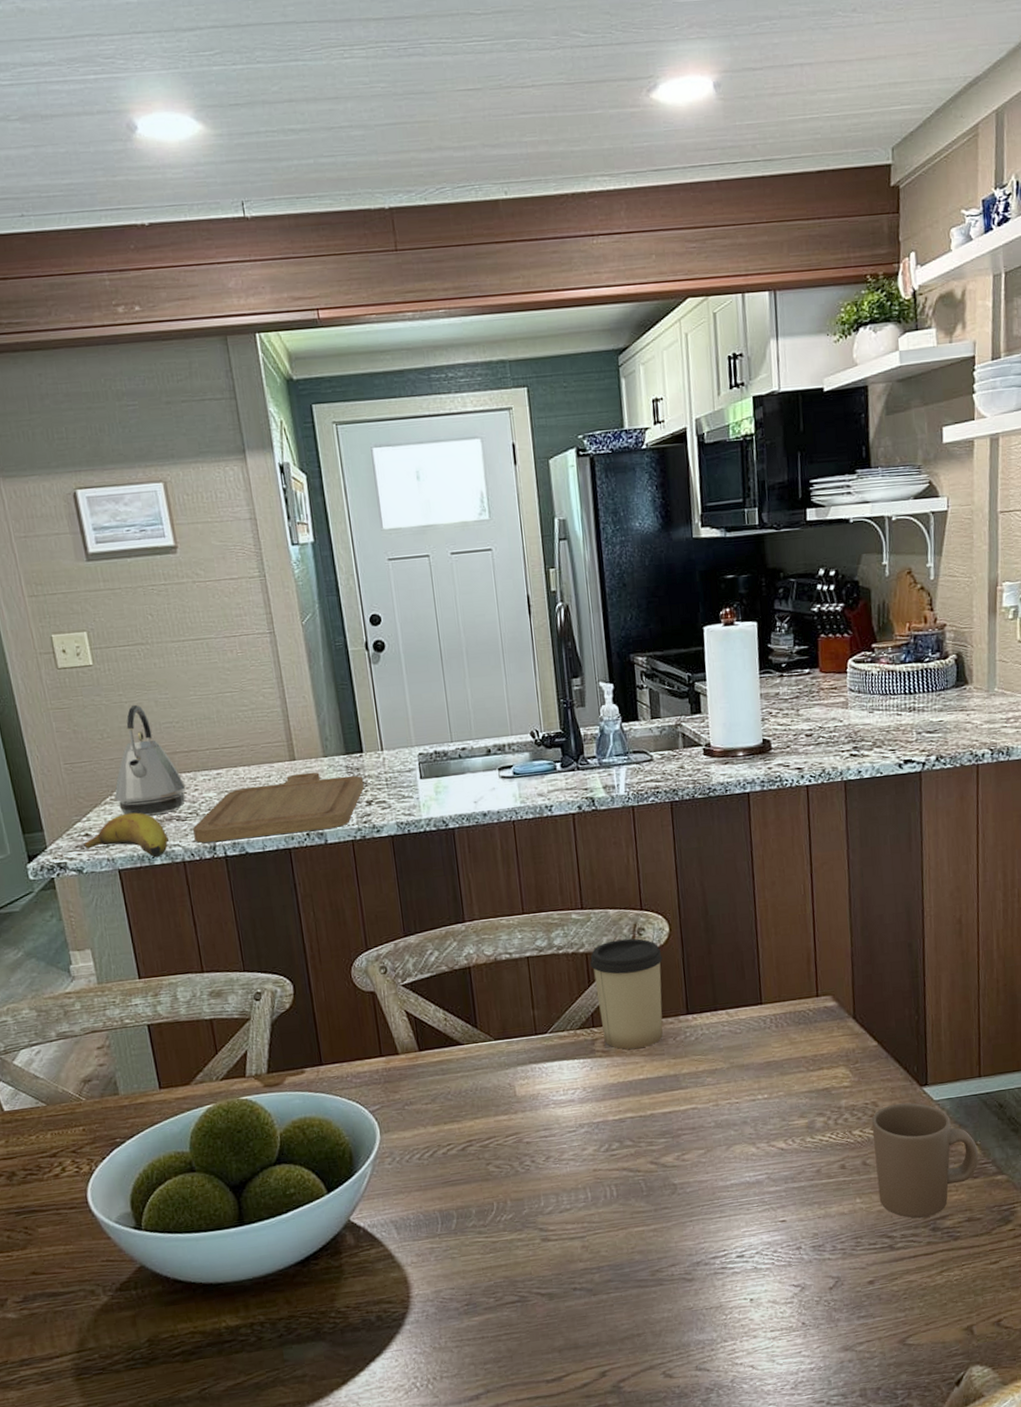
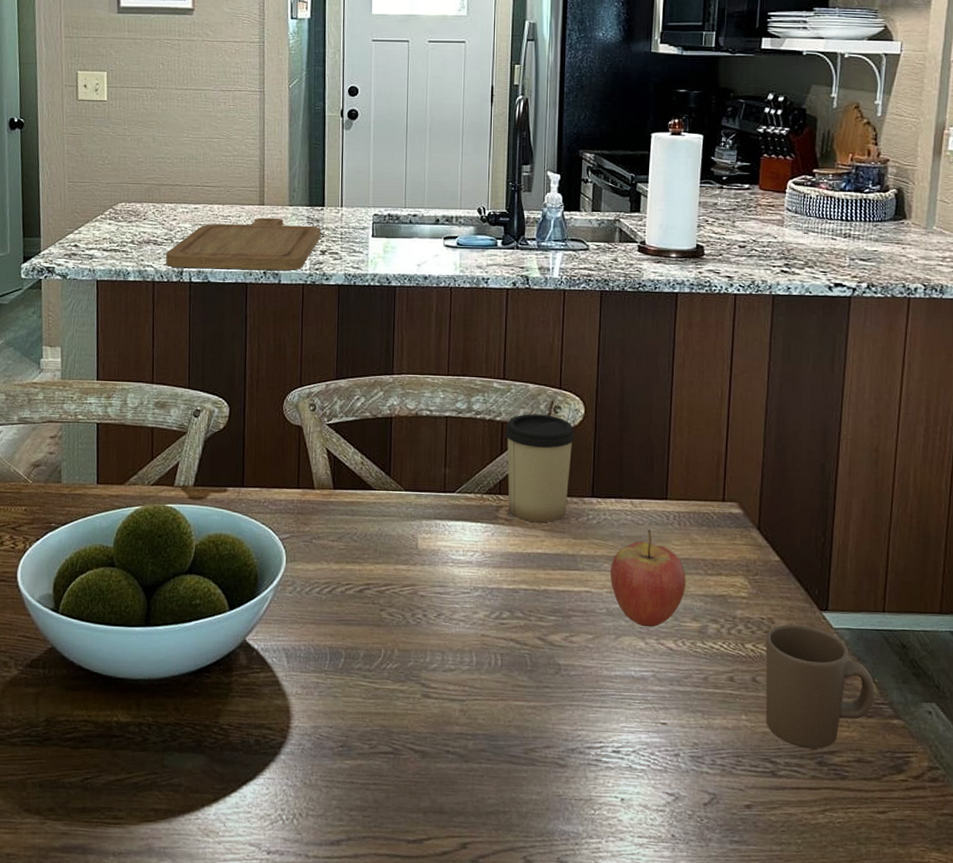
fruit: present [84,812,168,857] -> none [72,232,144,274]
kettle: present [114,704,186,816] -> none [104,138,166,237]
fruit: none [713,1036,790,1133] -> present [609,529,686,628]

